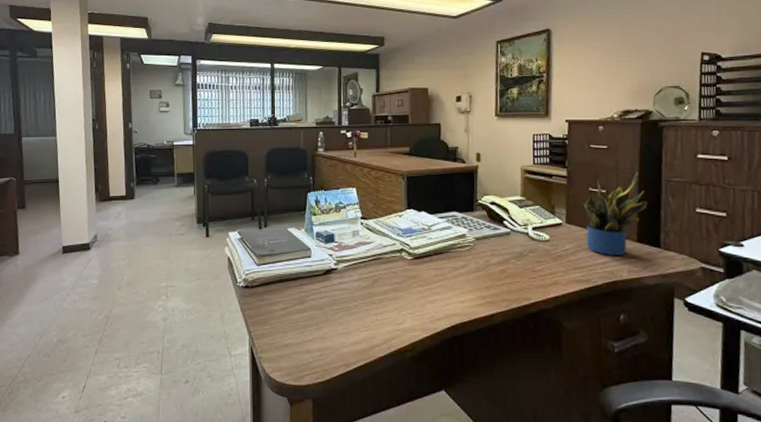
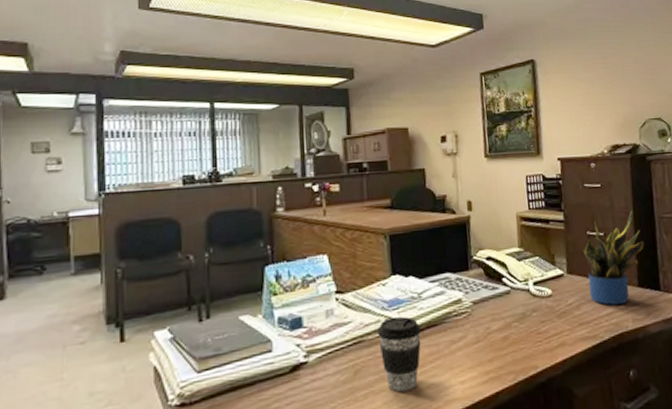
coffee cup: none [393,242,430,302] -> present [377,316,422,392]

